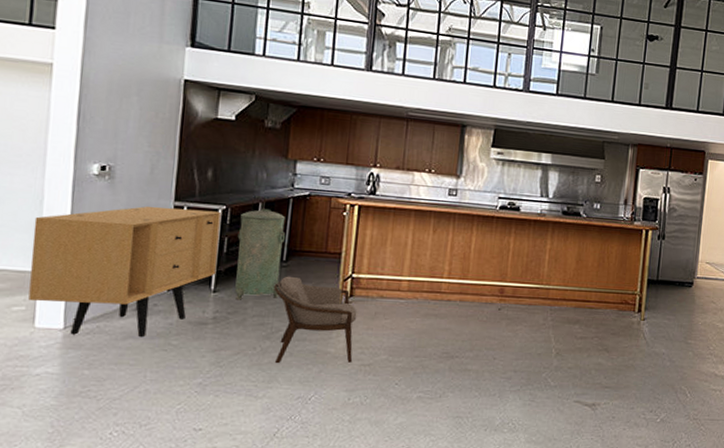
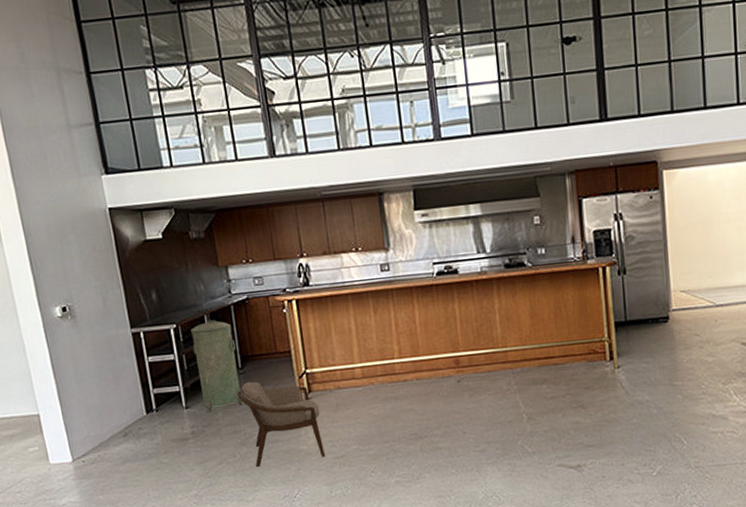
sideboard: present [28,206,221,338] -> none [23,330,184,466]

